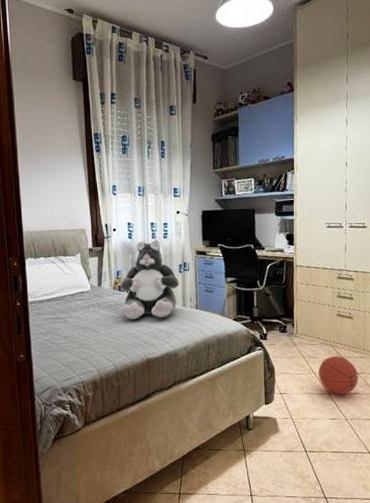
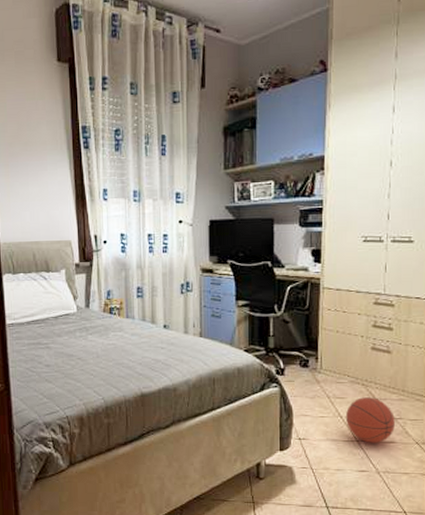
plush toy: present [120,240,179,320] -> none [111,255,180,348]

